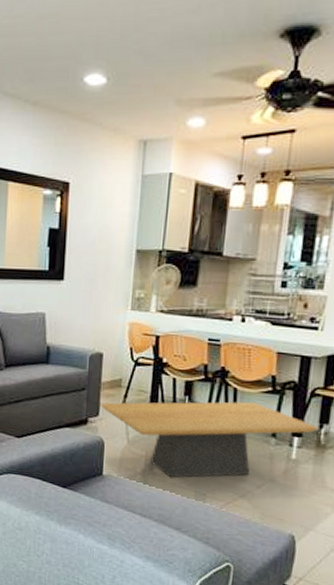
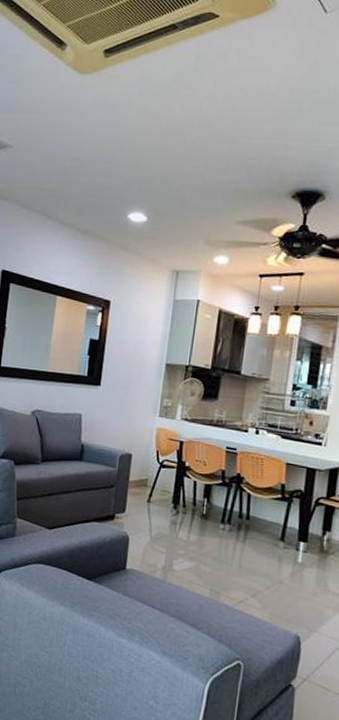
coffee table: present [100,401,319,478] -> none [127,500,322,576]

